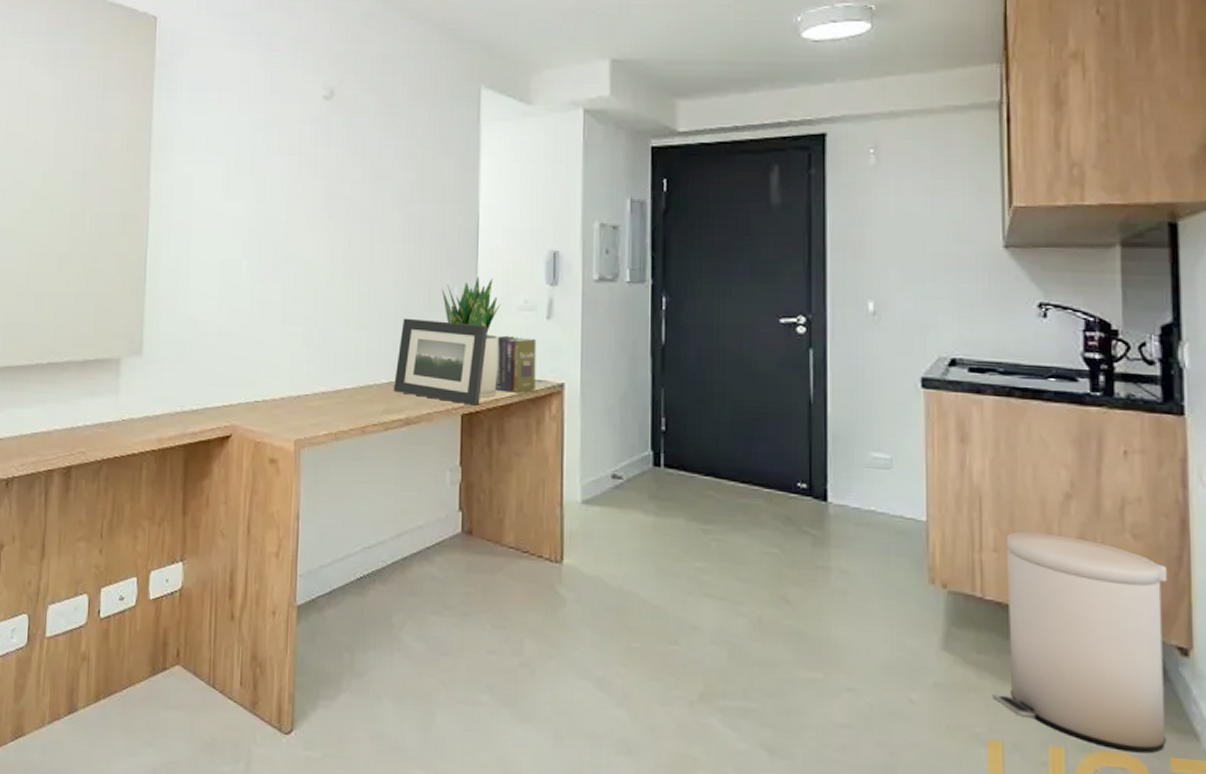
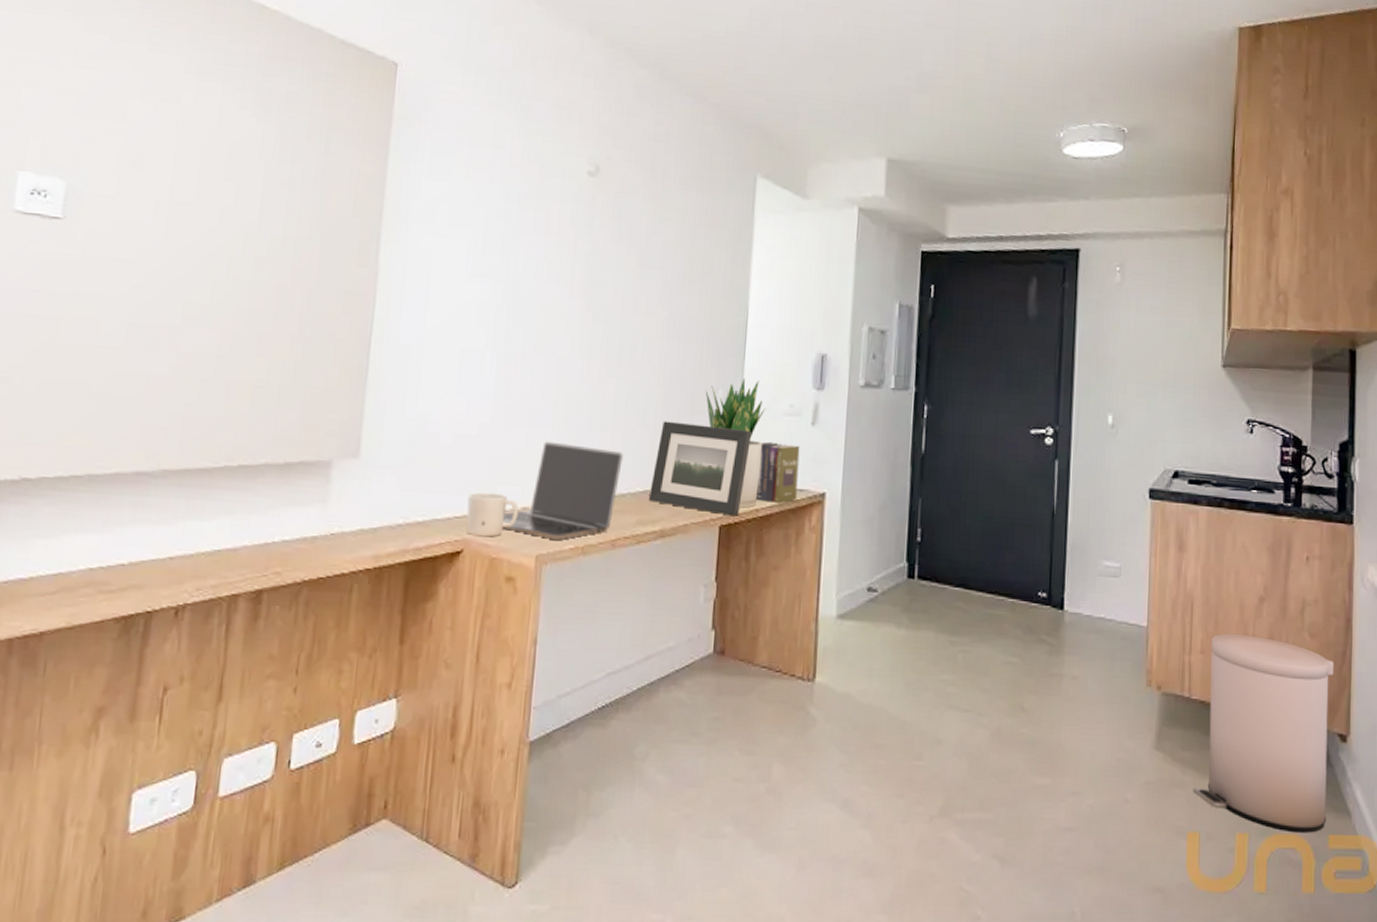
mug: none [233,384,277,424] -> present [466,492,518,537]
laptop: none [264,338,368,427] -> present [503,441,623,541]

